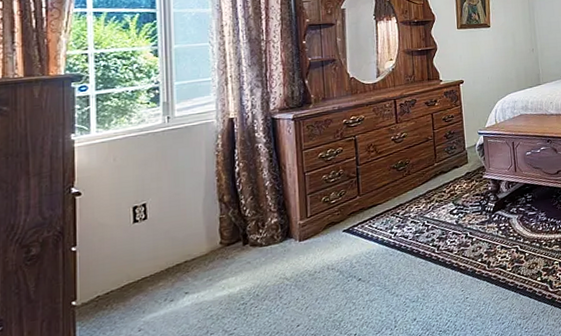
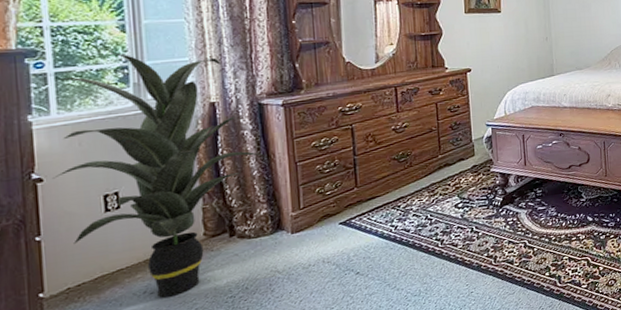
indoor plant: none [89,75,274,305] -> present [52,53,263,298]

